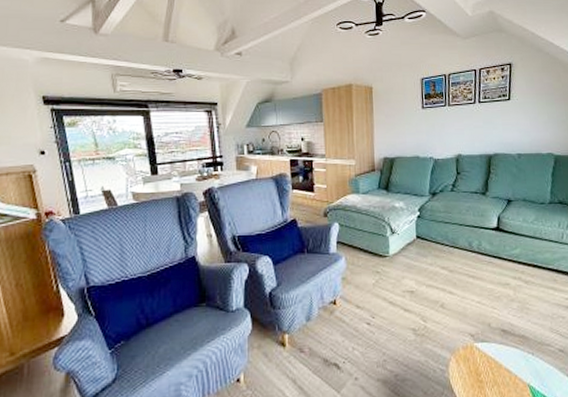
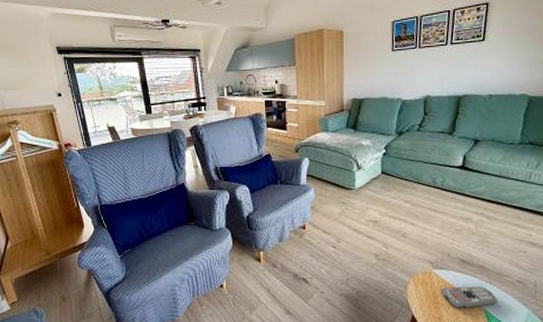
remote control: none [485,358,541,386] -> present [442,286,497,309]

